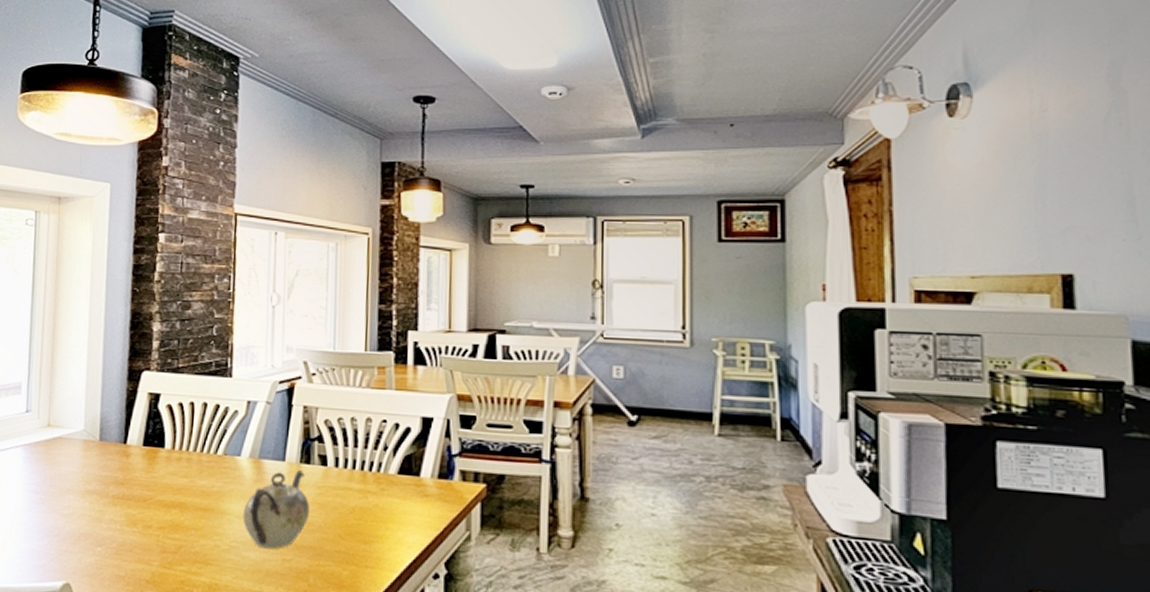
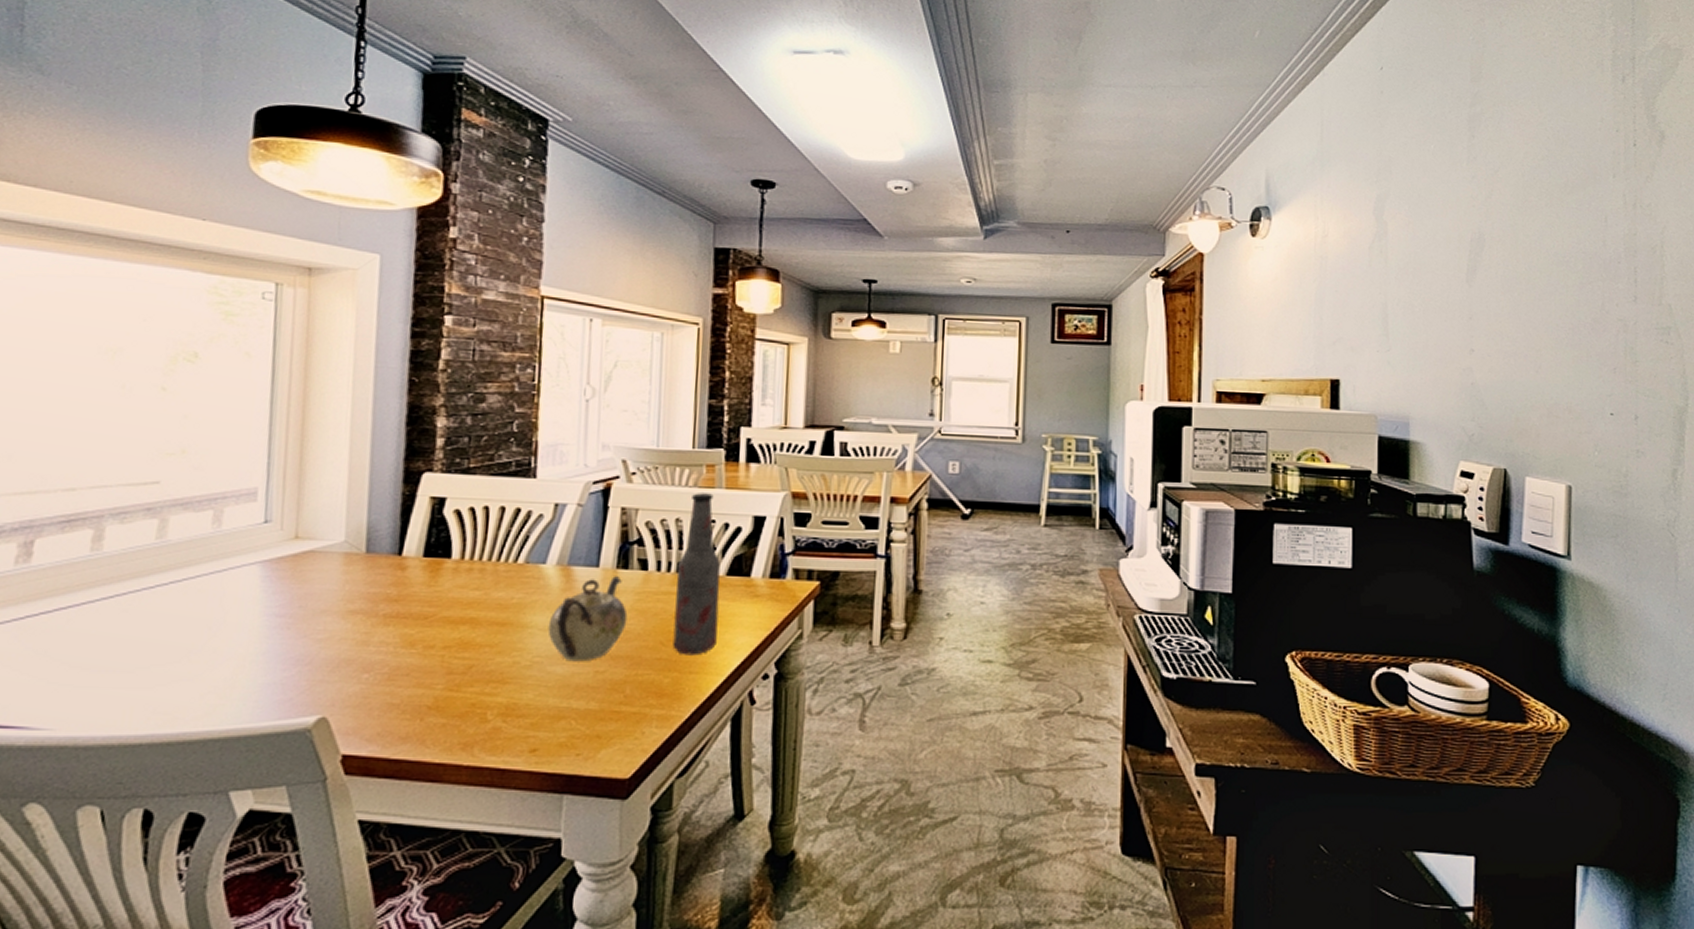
bottle: none [350,393,392,551] -> present [672,493,720,656]

